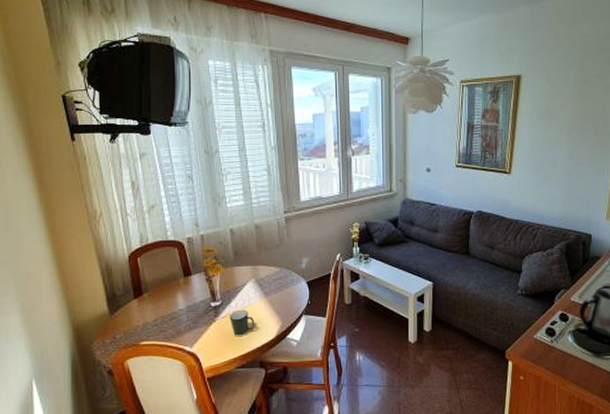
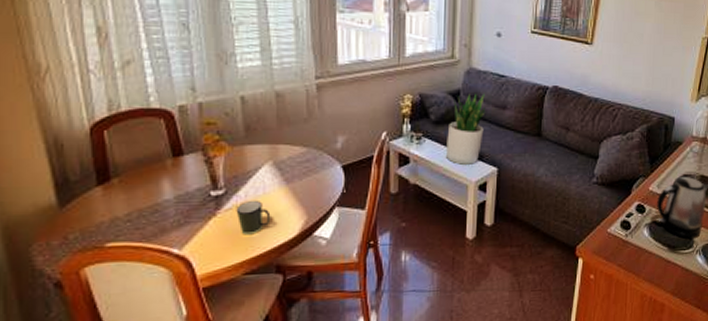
planter: none [389,219,421,280] -> present [446,93,487,165]

